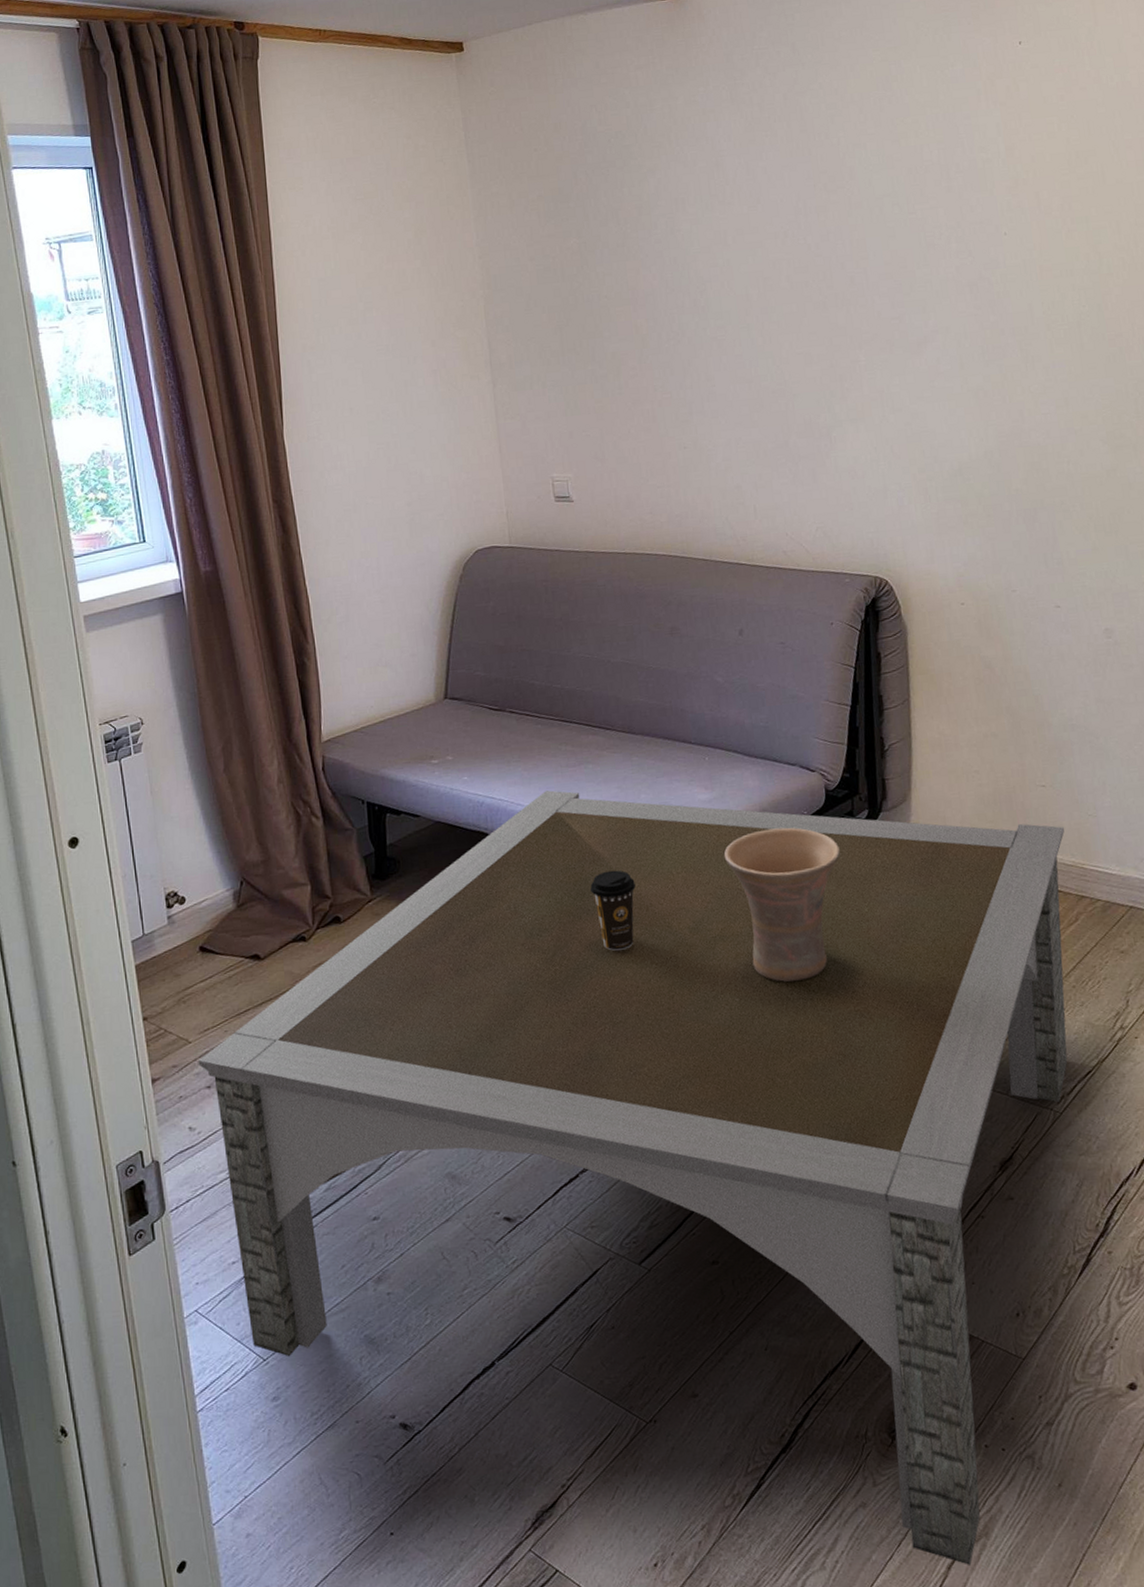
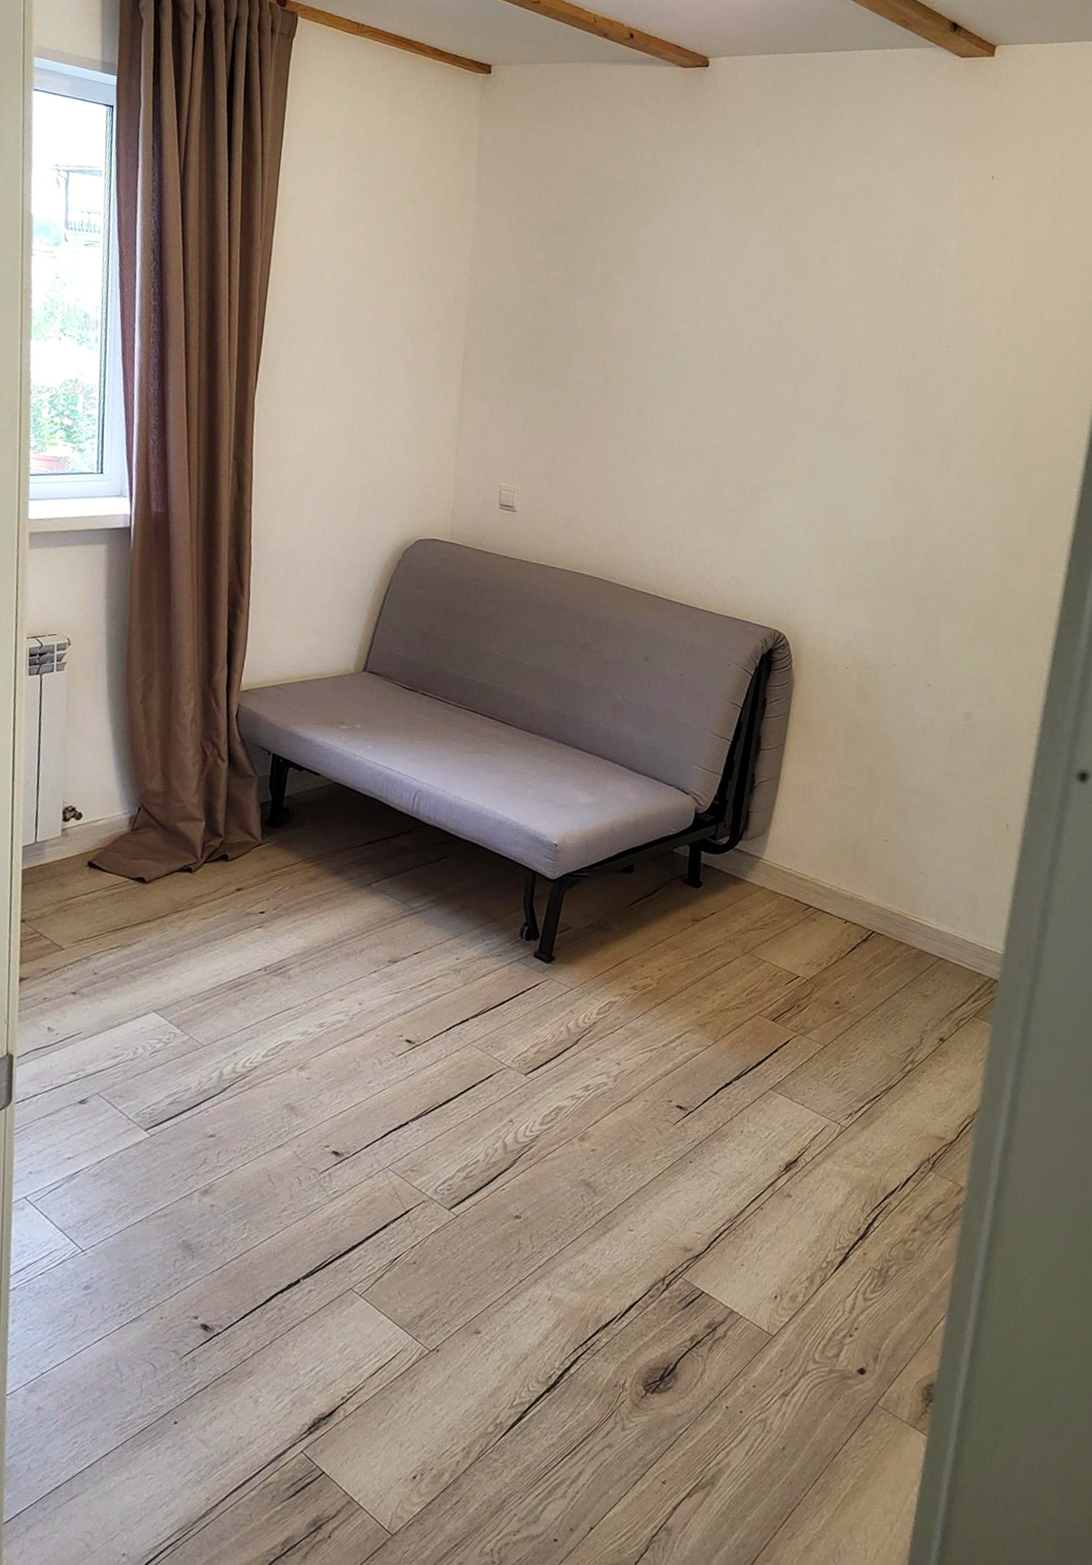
coffee table: present [198,790,1068,1565] -> none [68,771,897,1508]
coffee cup: present [590,870,635,951] -> none [466,853,509,926]
vase: present [723,827,840,982] -> none [593,839,698,979]

